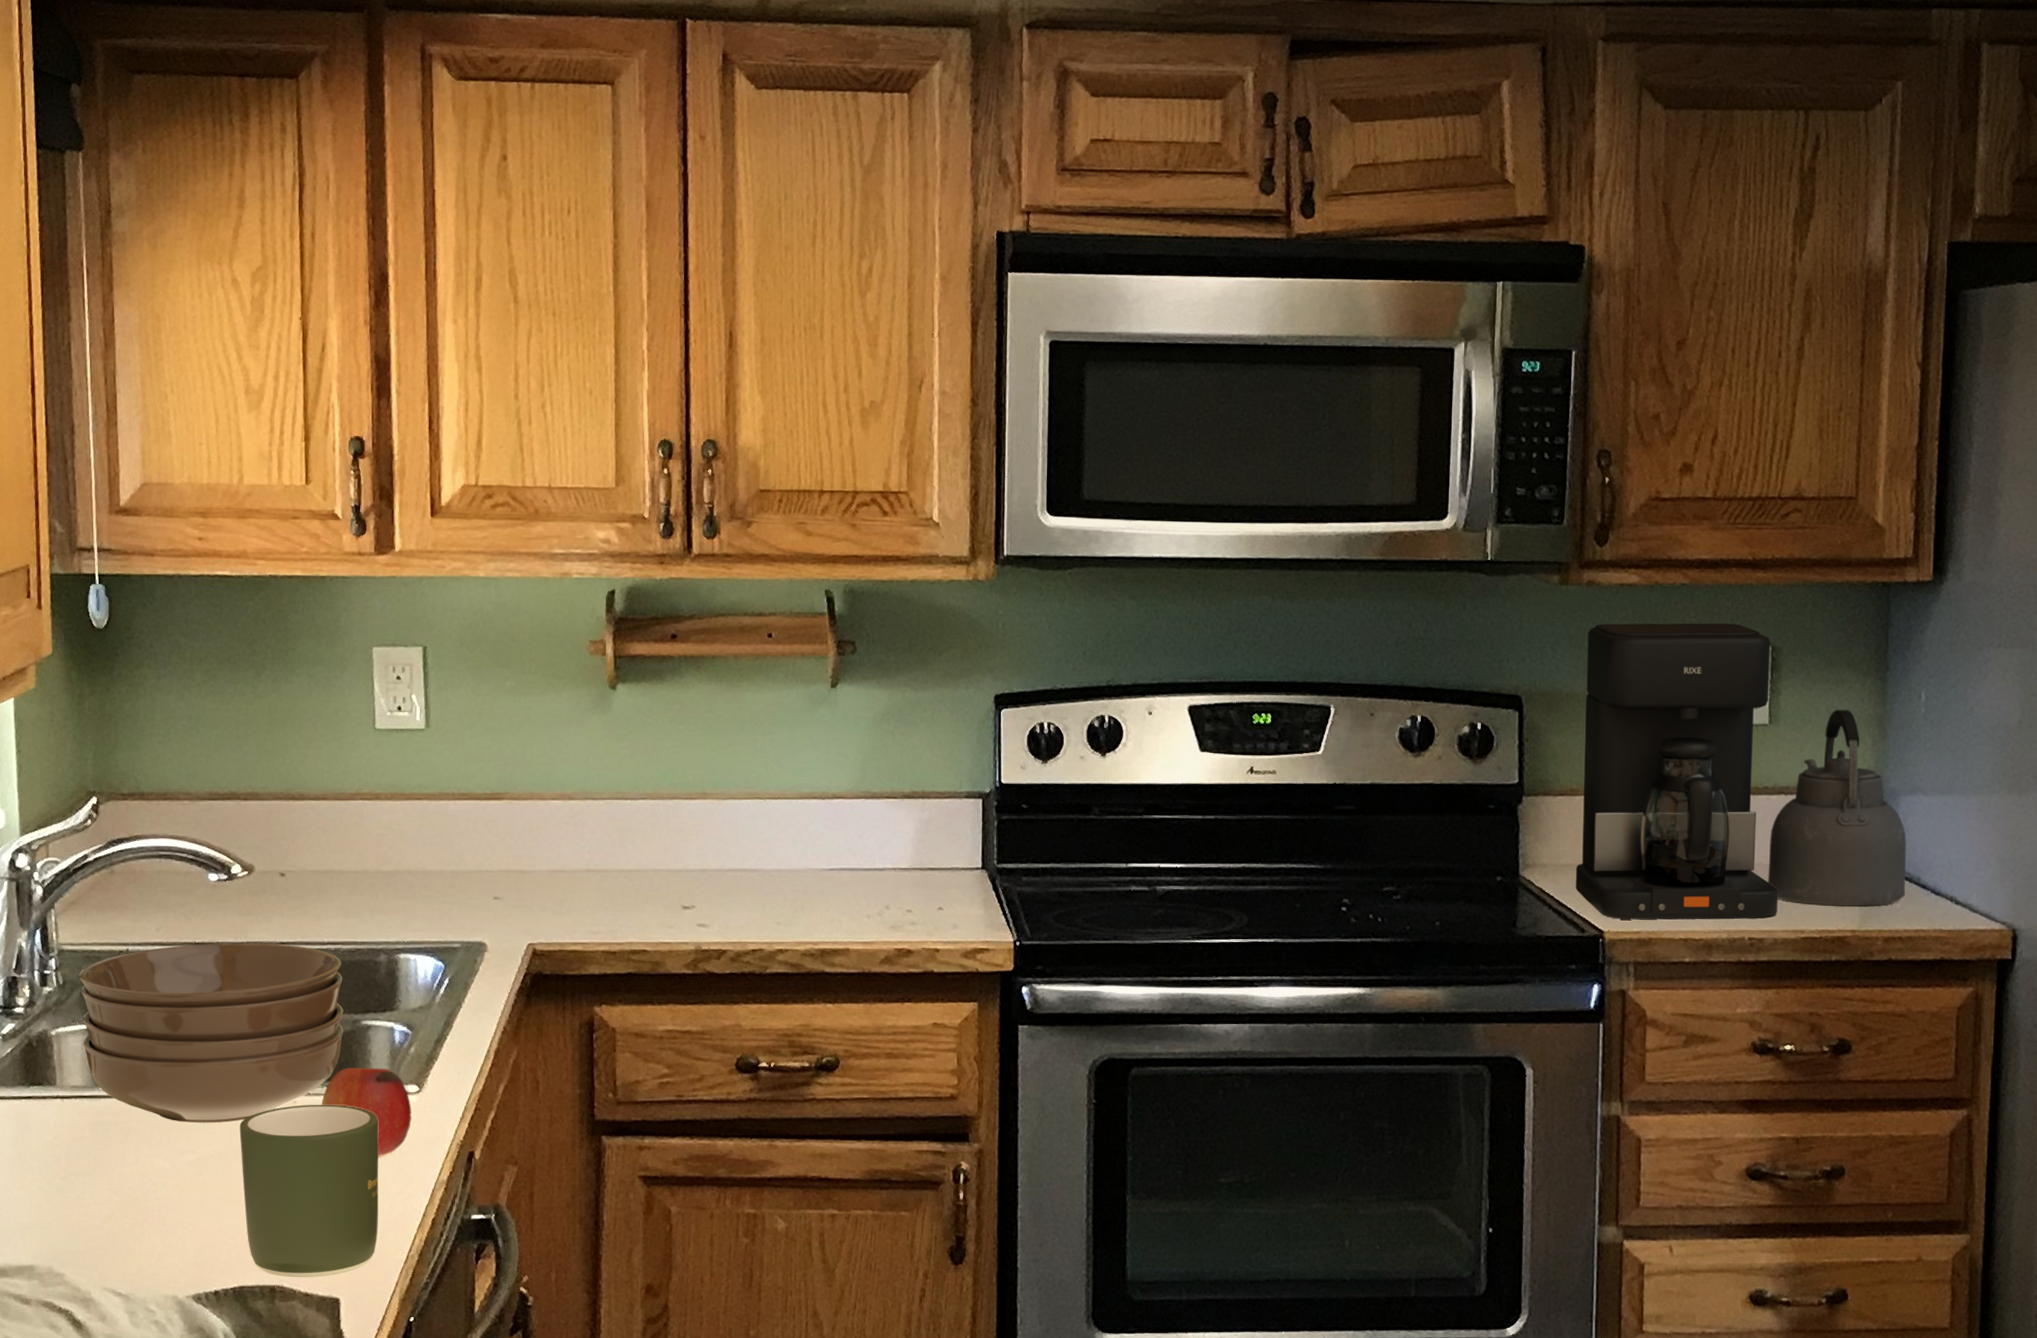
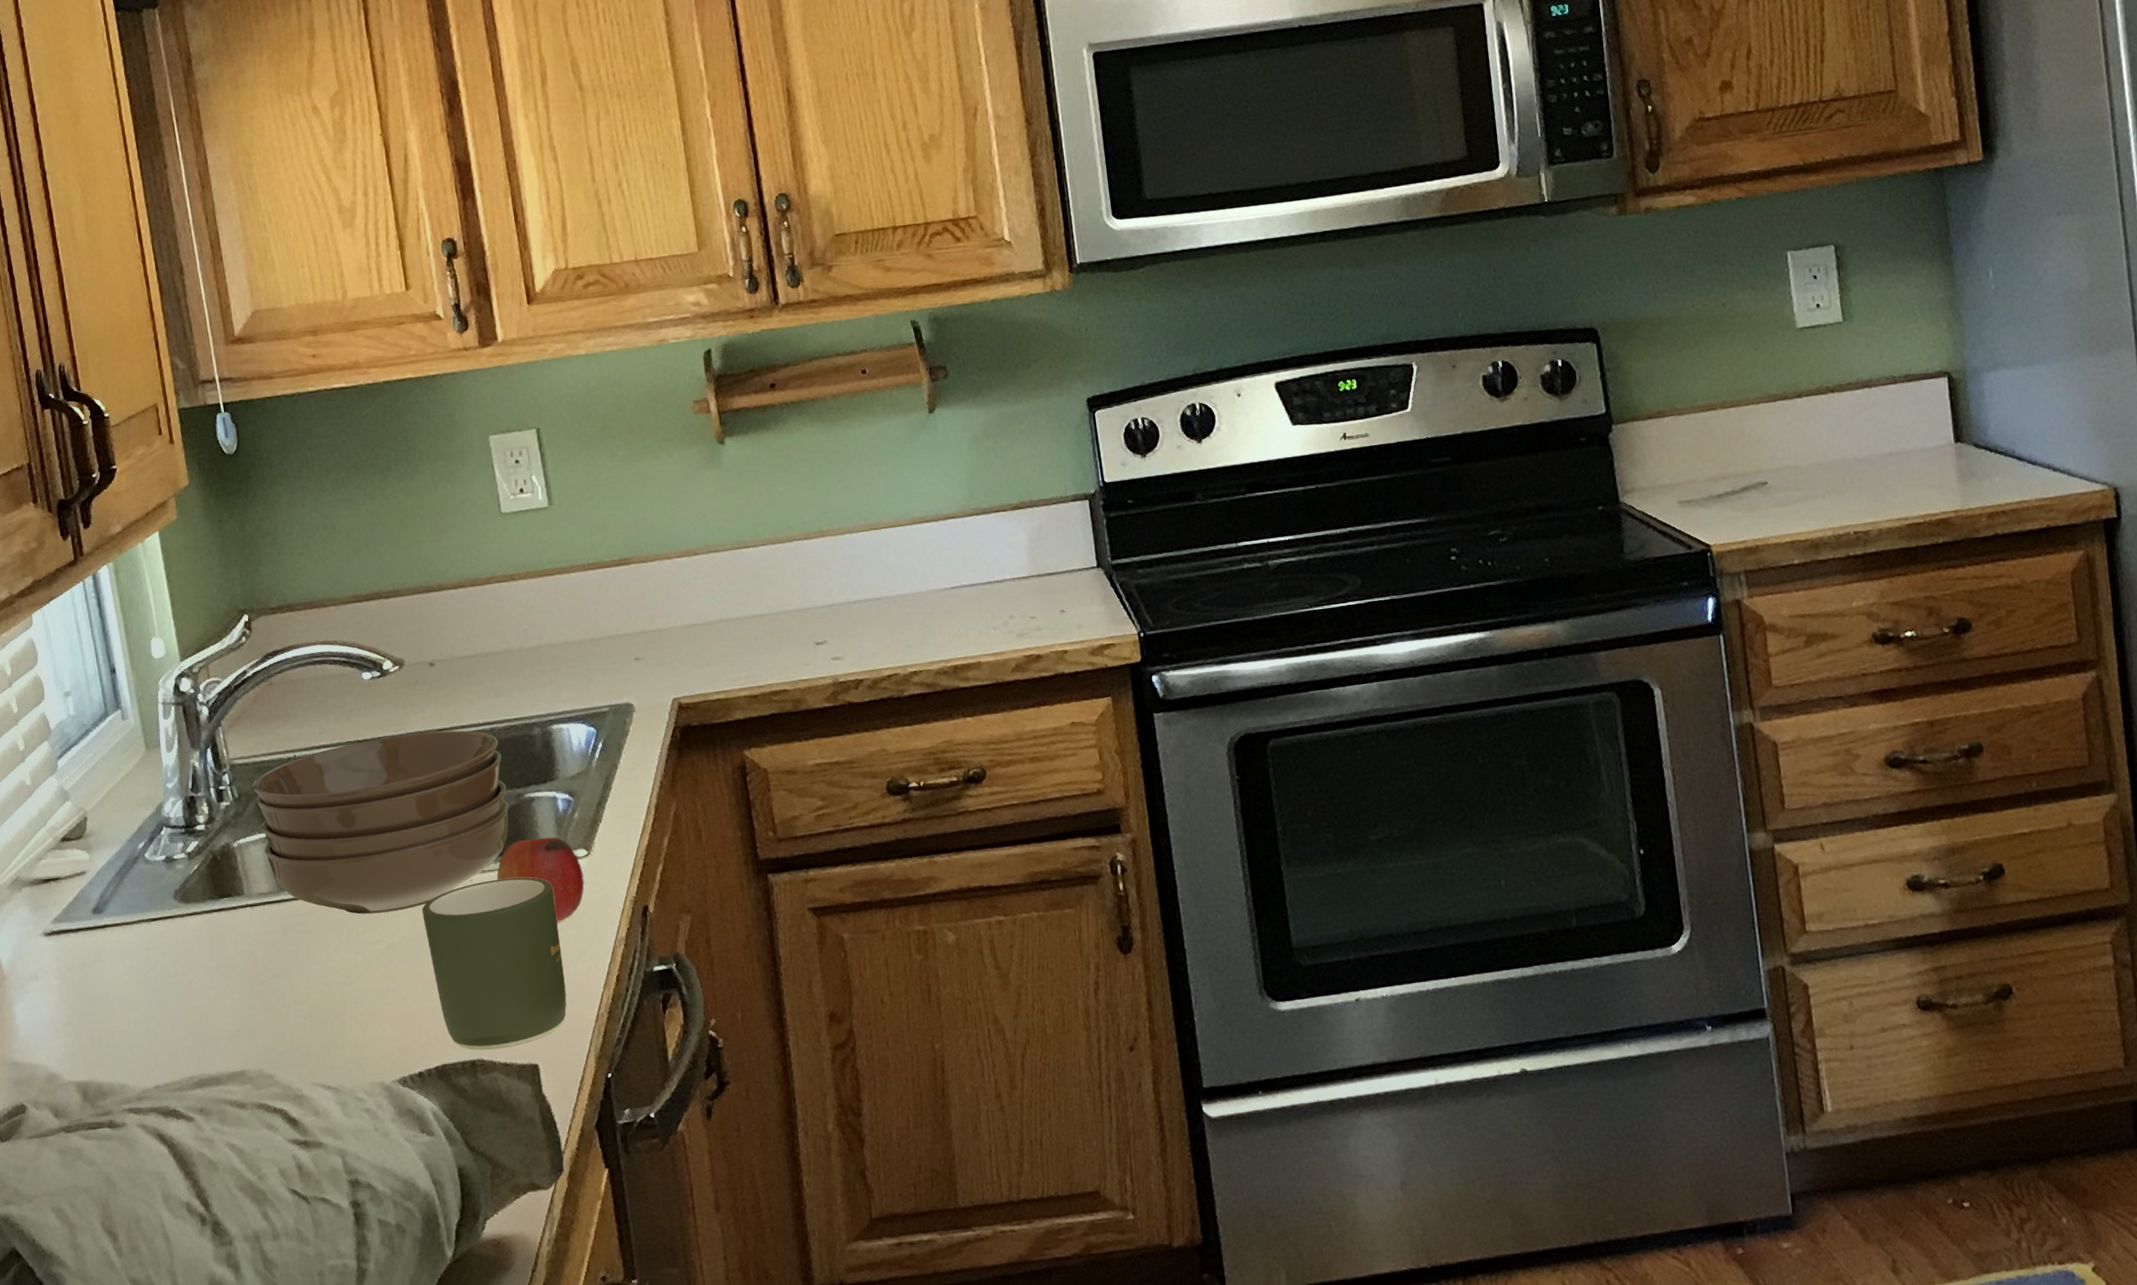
coffee maker: present [1575,623,1778,920] -> none [1652,229,1879,532]
kettle: present [1768,709,1906,908] -> none [1860,296,2003,492]

